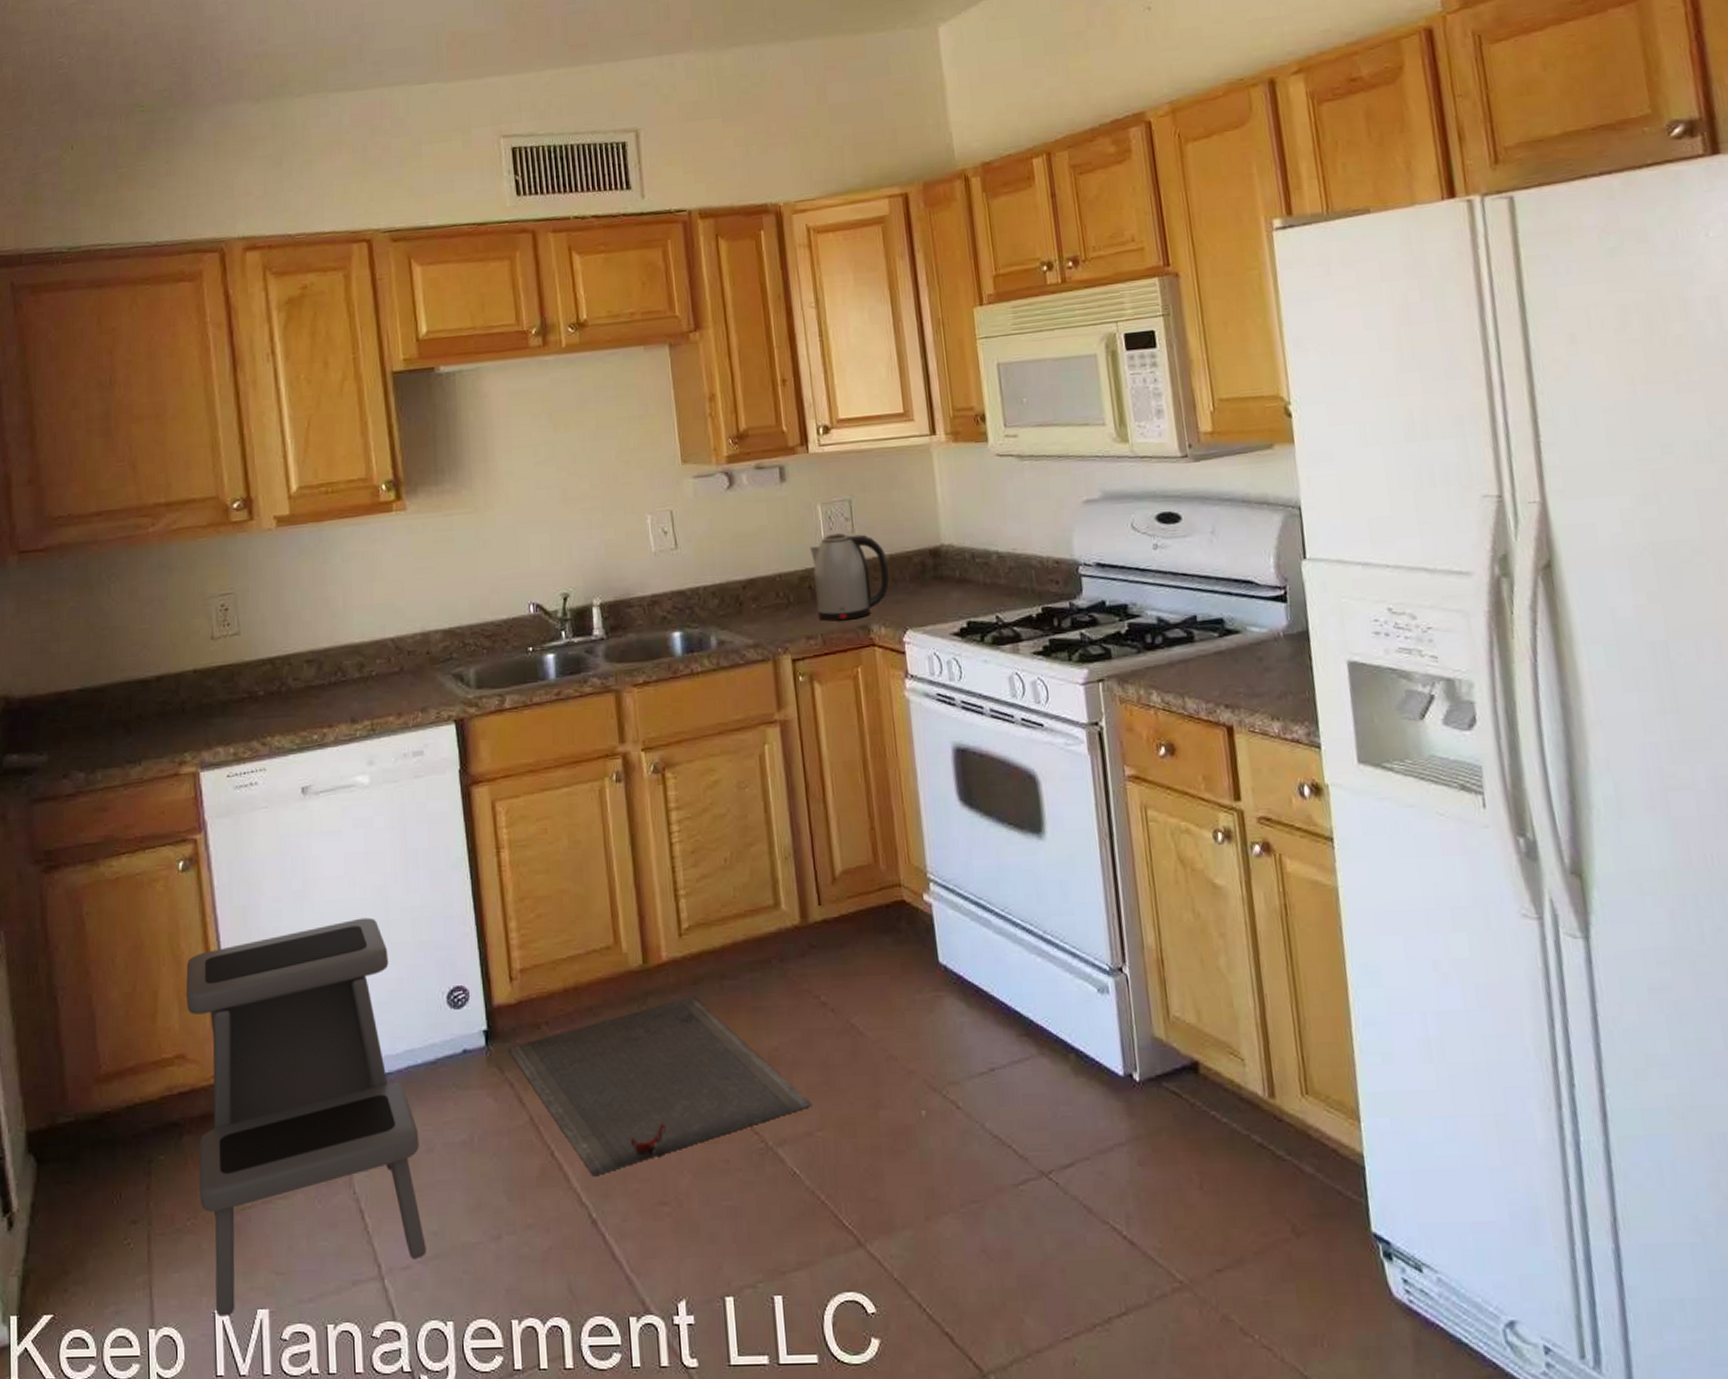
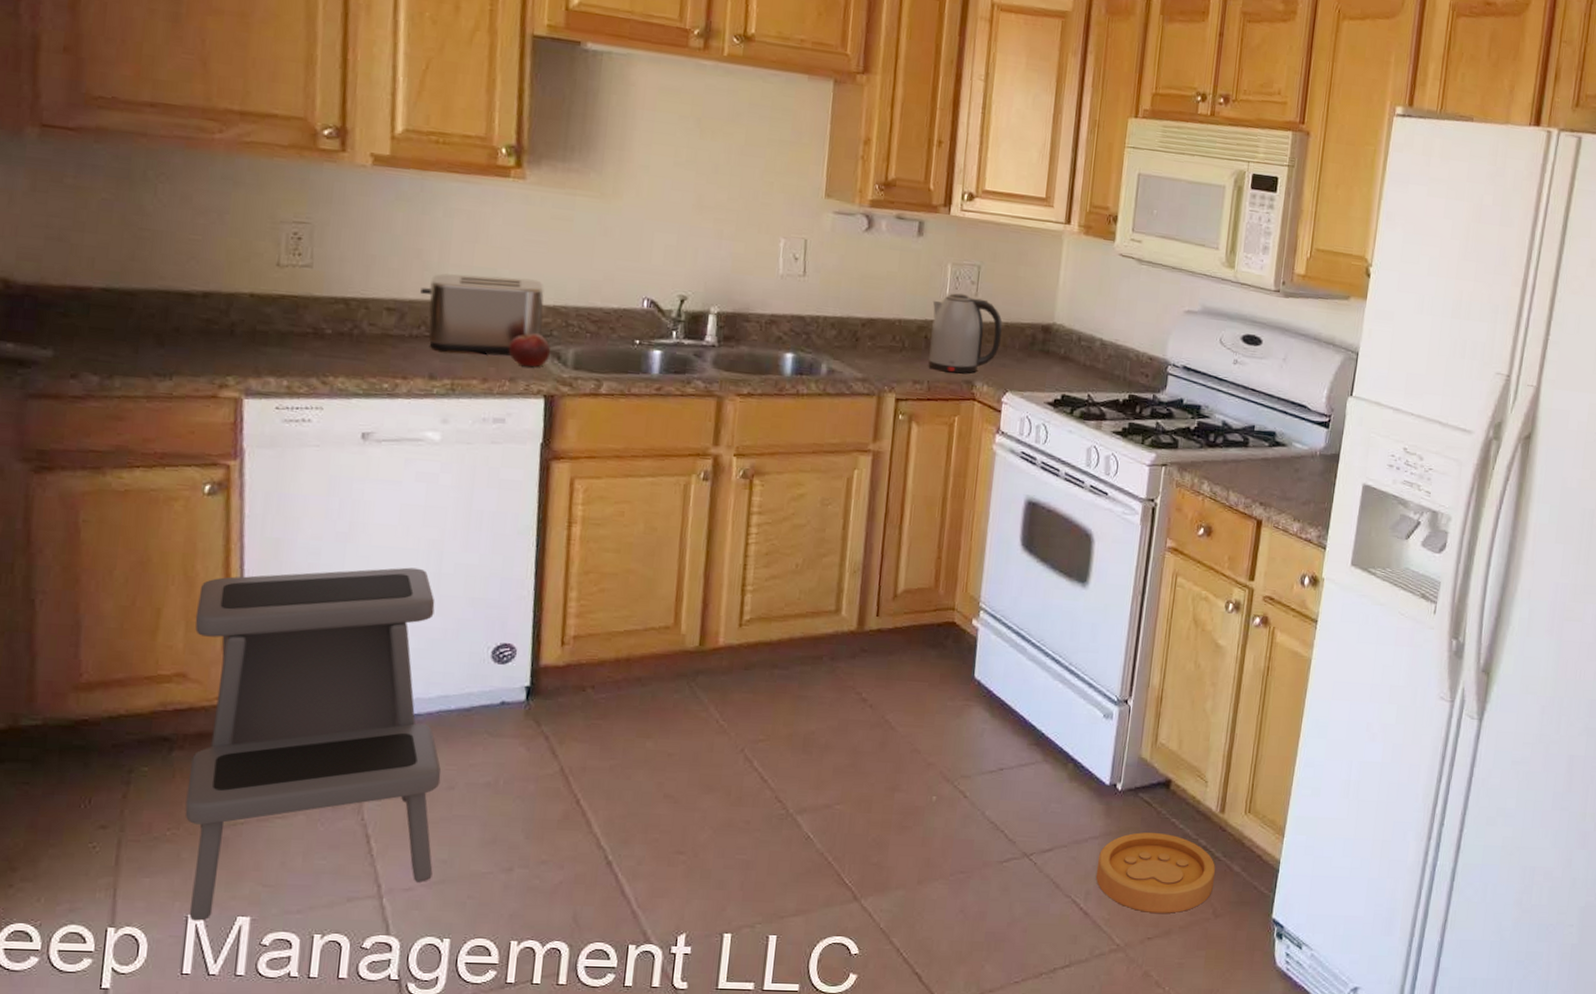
toaster: none [332,606,444,695] -> present [420,273,544,355]
fruit: none [415,659,454,695] -> present [508,333,551,367]
door mat: present [508,996,813,1177] -> none [549,679,837,825]
pet bowl: none [1131,1131,1285,1236] -> present [1096,832,1216,913]

